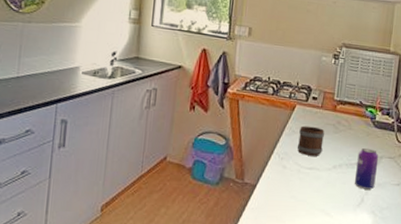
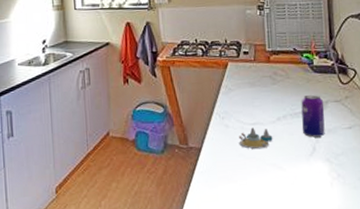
salt and pepper shaker set: none [293,171,326,194] -> present [238,127,273,150]
mug: present [297,125,324,156] -> none [236,81,263,112]

